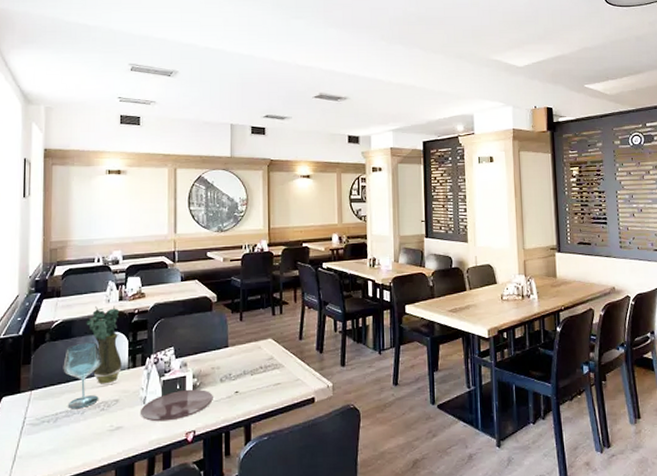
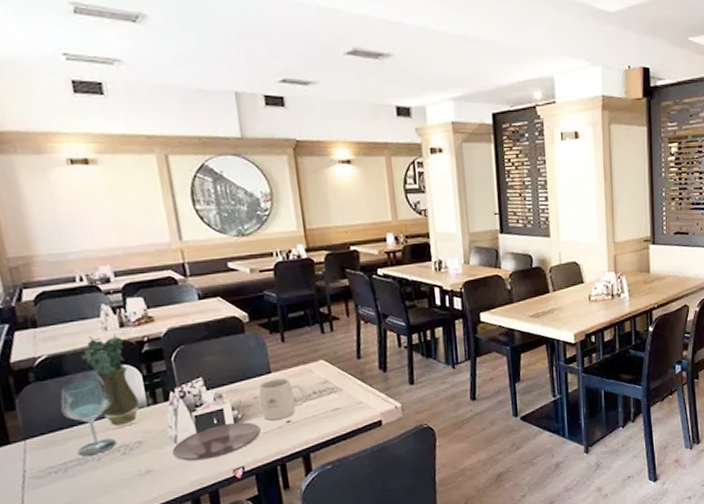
mug: none [216,352,254,390] -> present [259,378,306,421]

